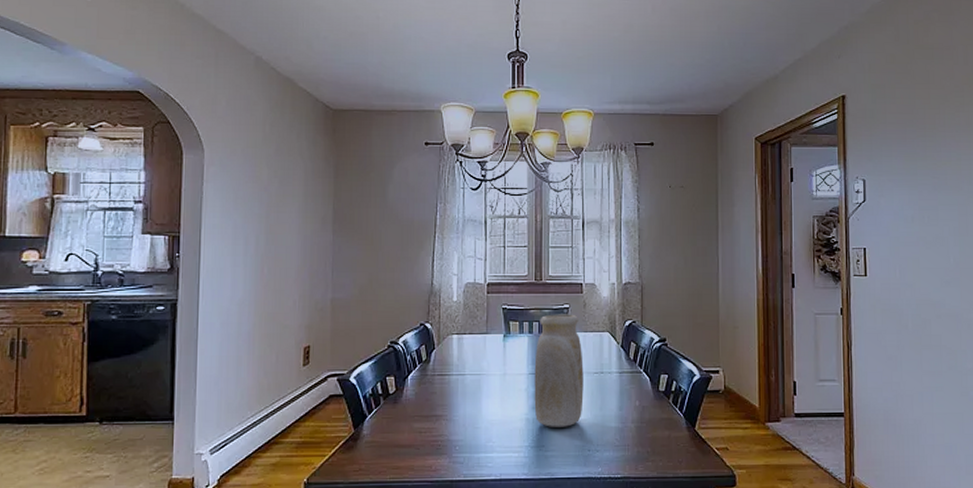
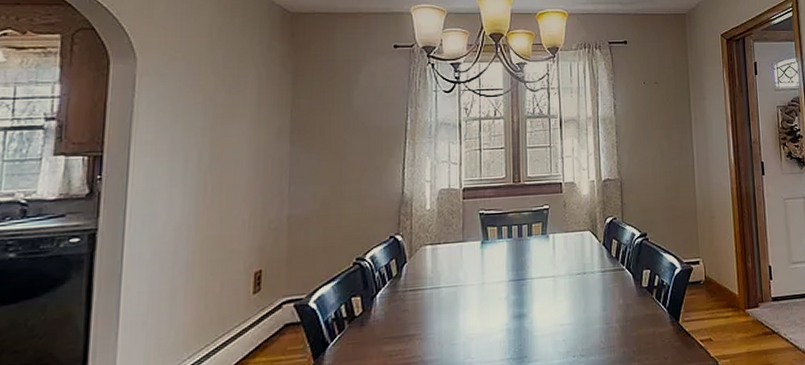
vase: present [534,314,584,427] -> none [514,215,567,336]

